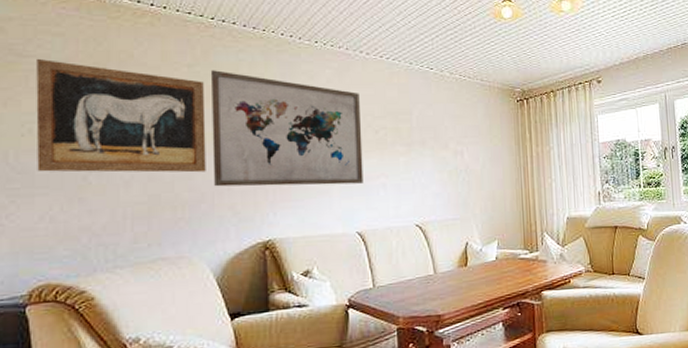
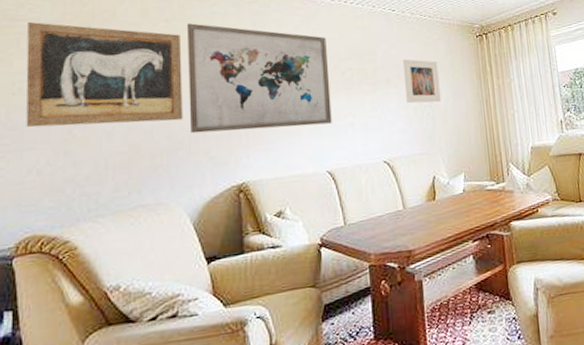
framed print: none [439,120,477,168] -> present [402,59,441,104]

